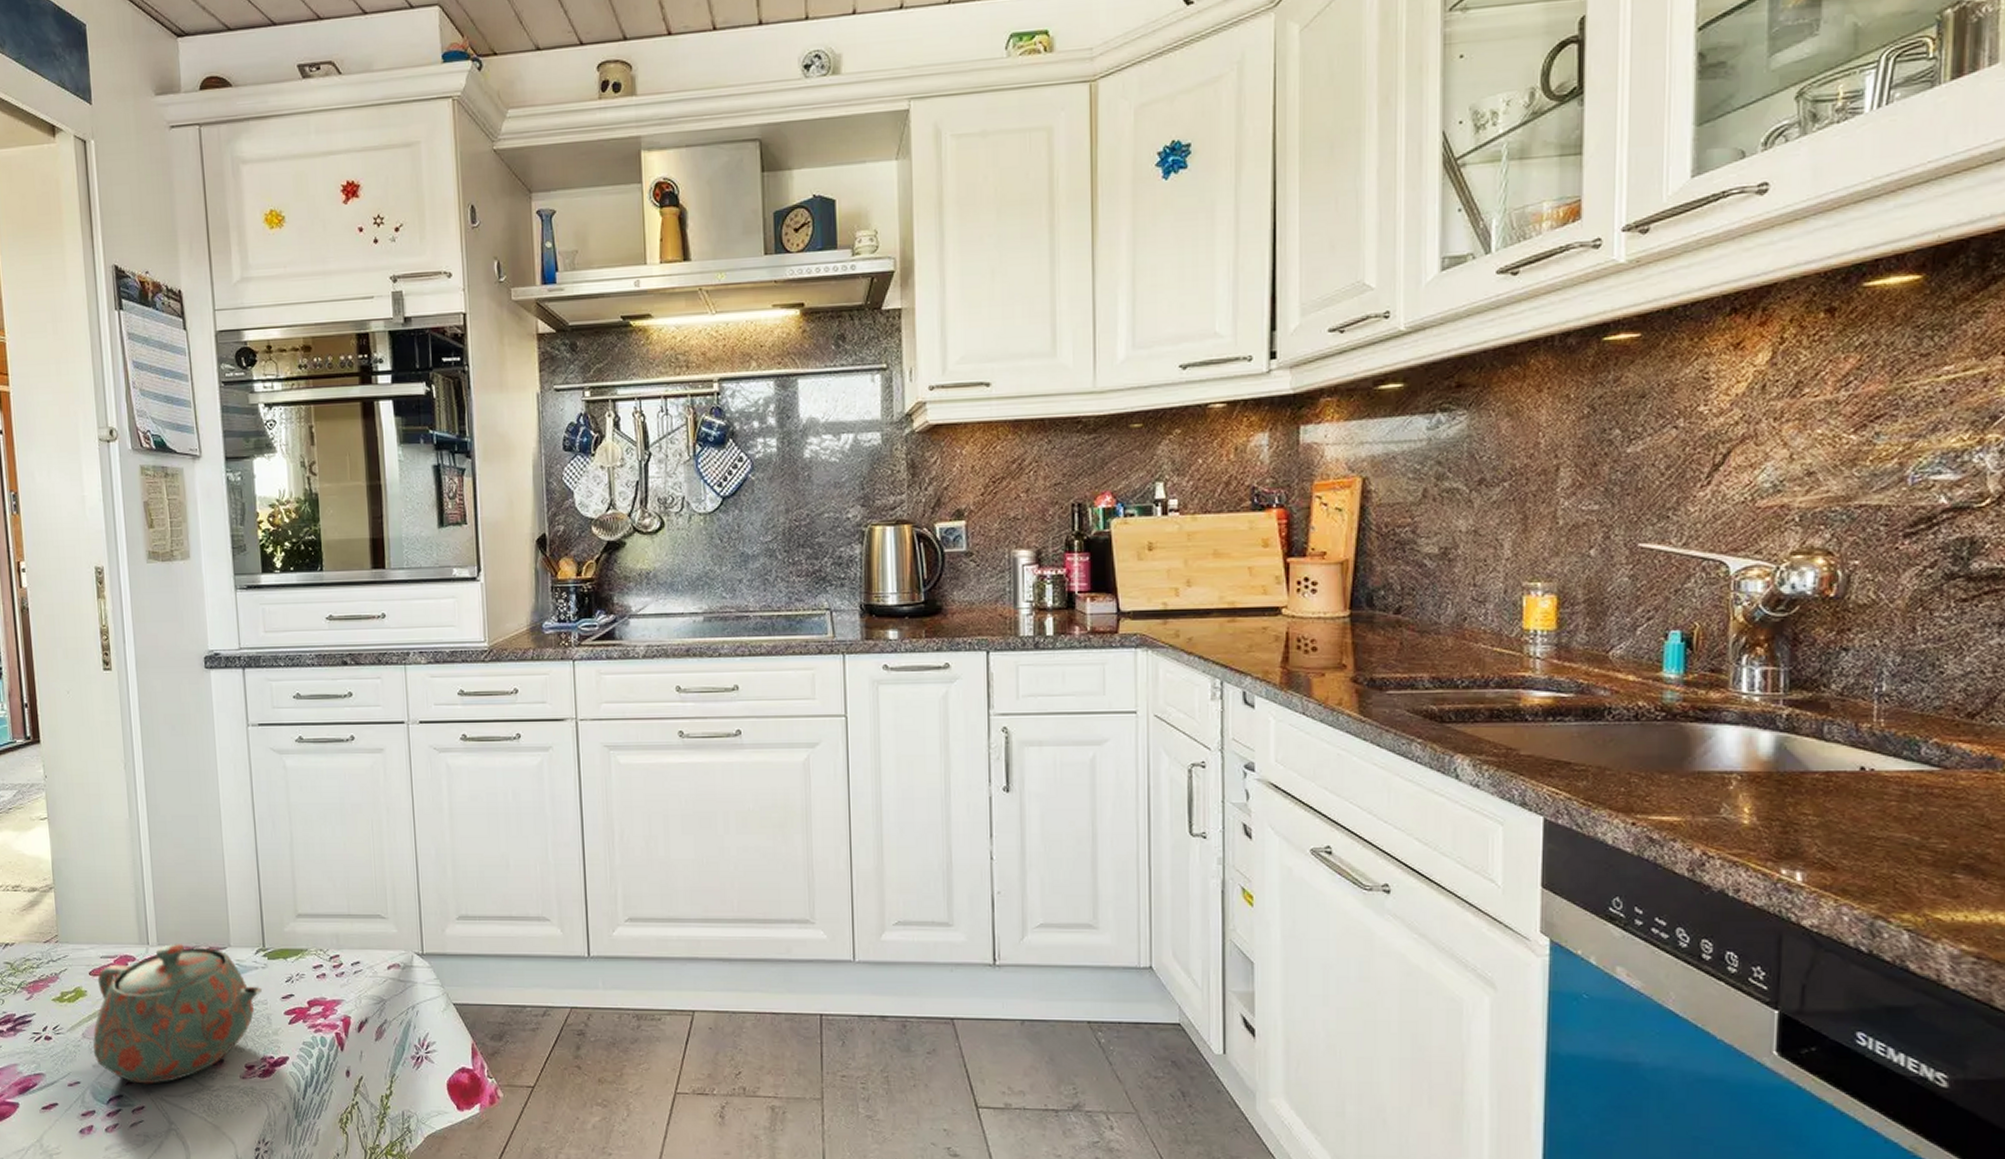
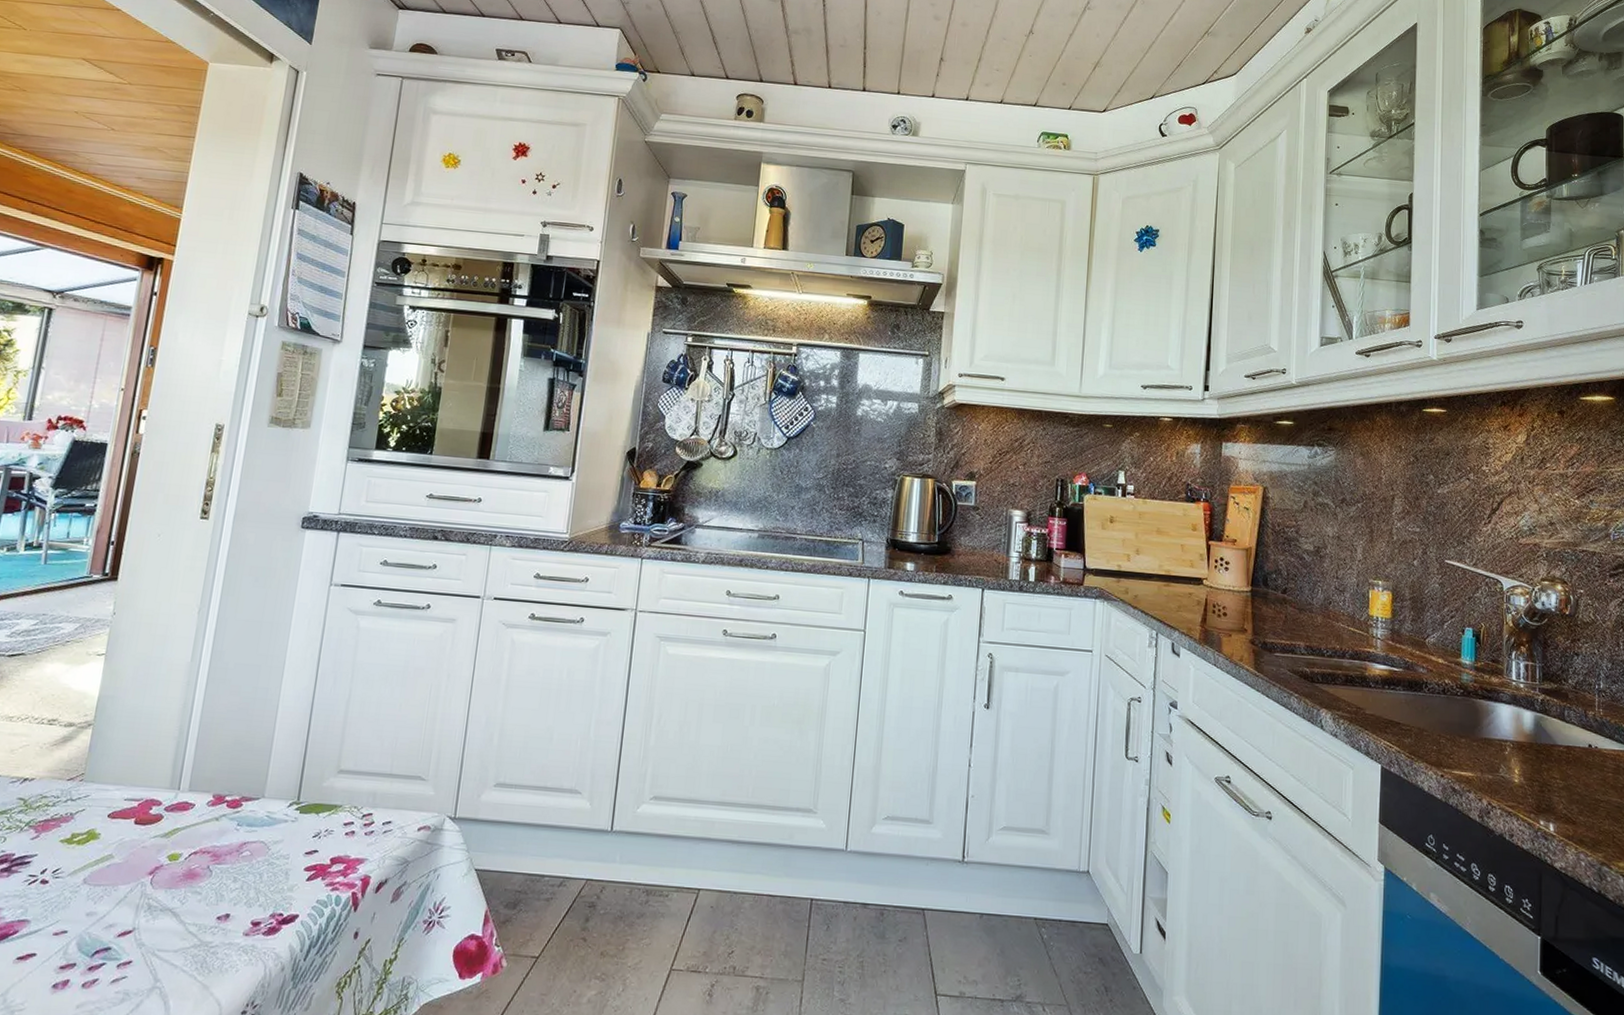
teapot: present [93,944,262,1084] -> none [91,791,286,937]

